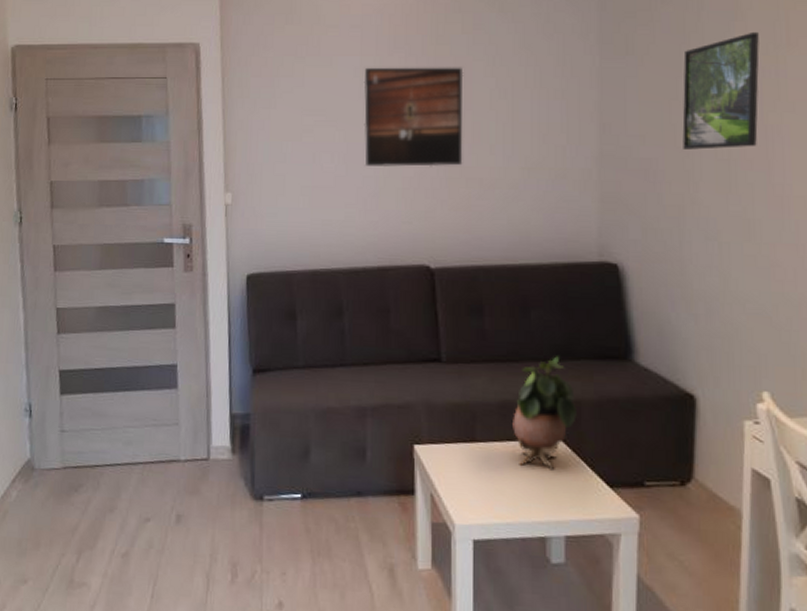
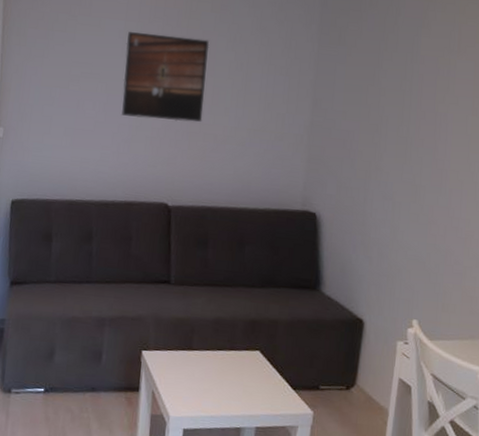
potted plant: present [513,356,577,469] -> none [222,284,274,374]
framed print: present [682,31,760,150] -> none [374,38,438,129]

